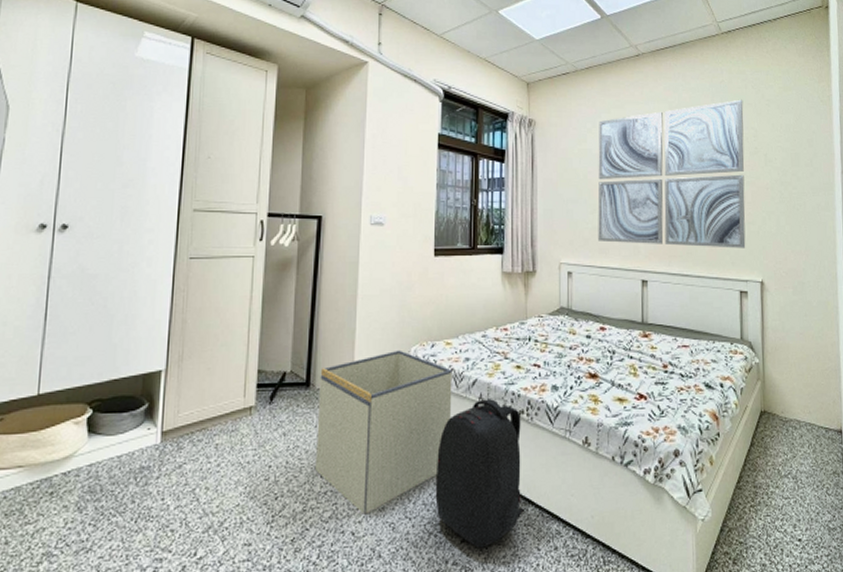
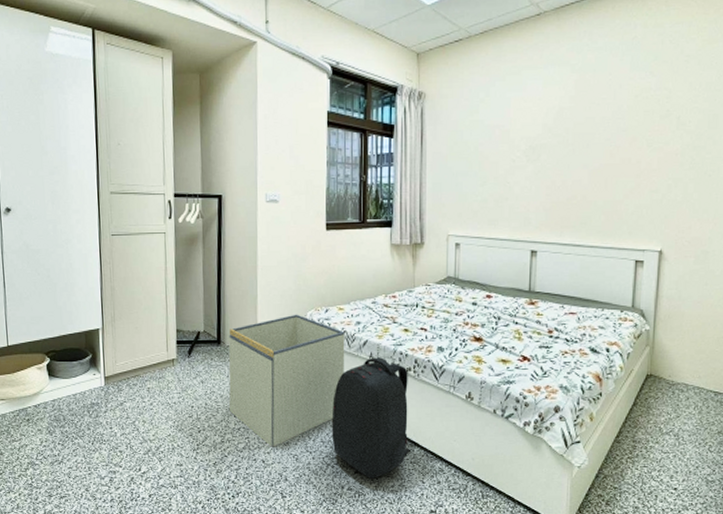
wall art: present [598,99,746,248] -> none [487,56,658,218]

